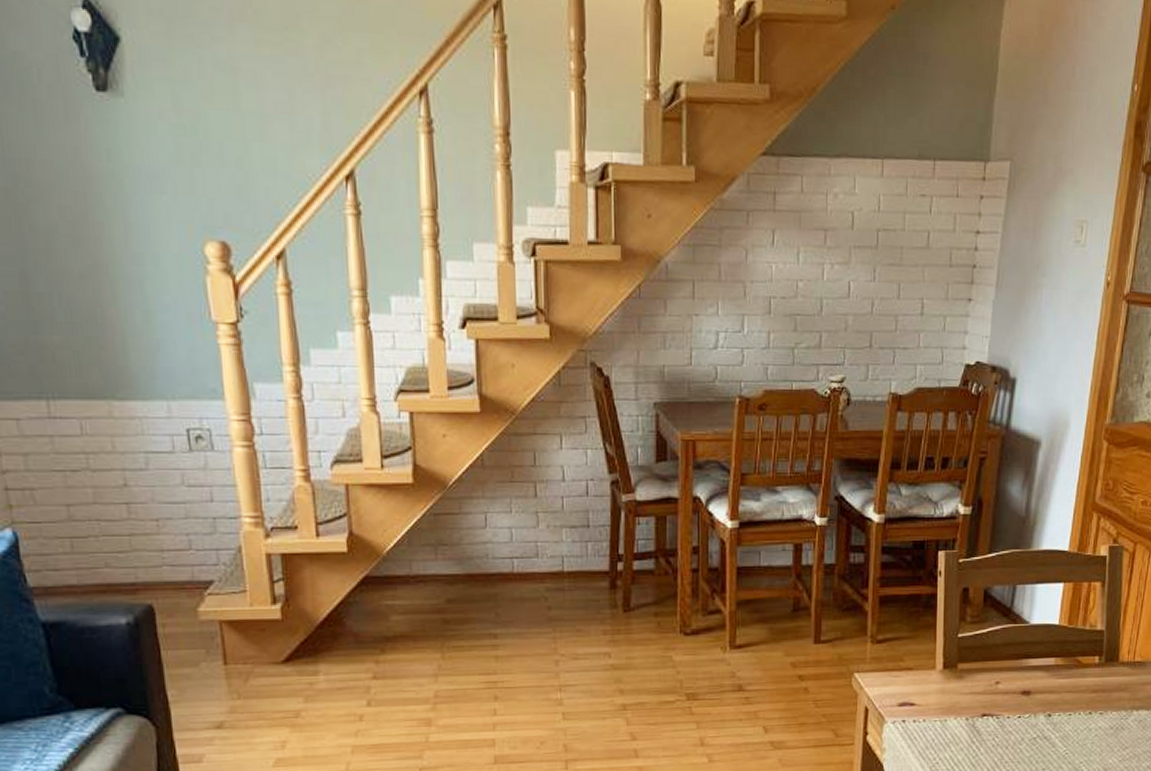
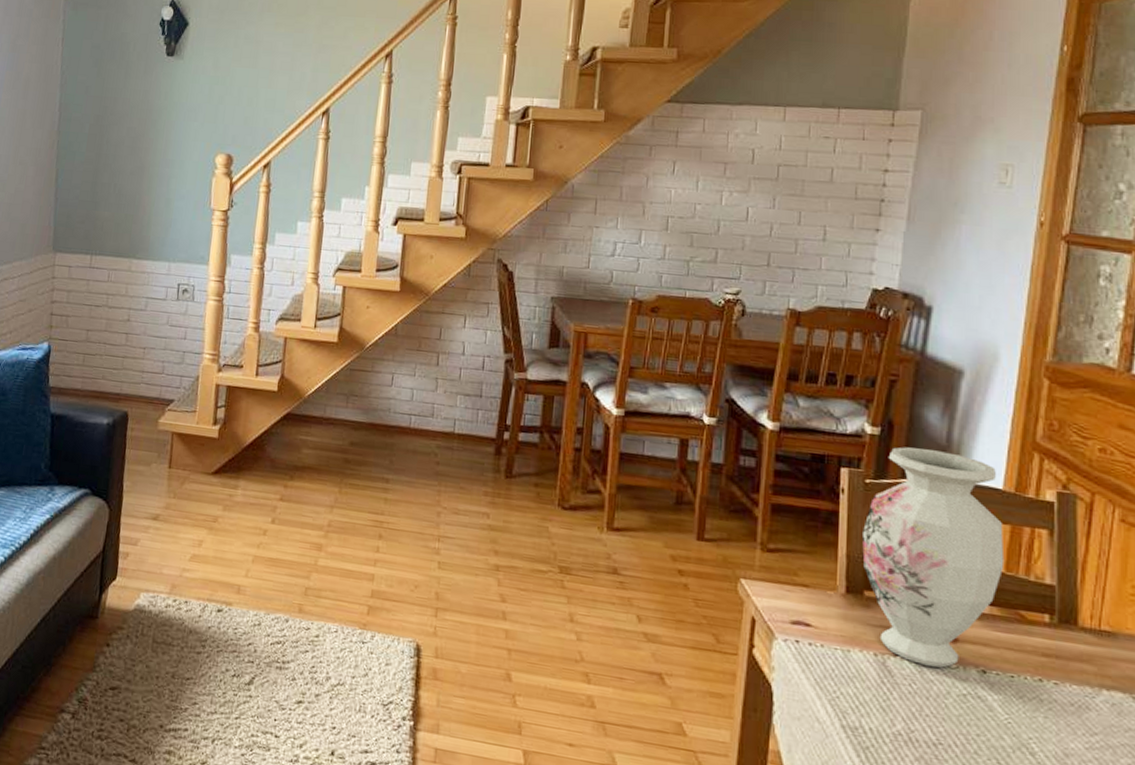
vase: none [956,522,1068,720] -> present [861,447,1005,668]

